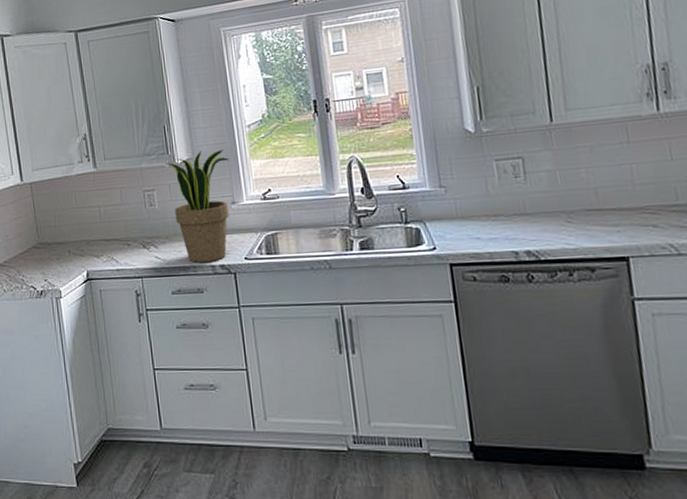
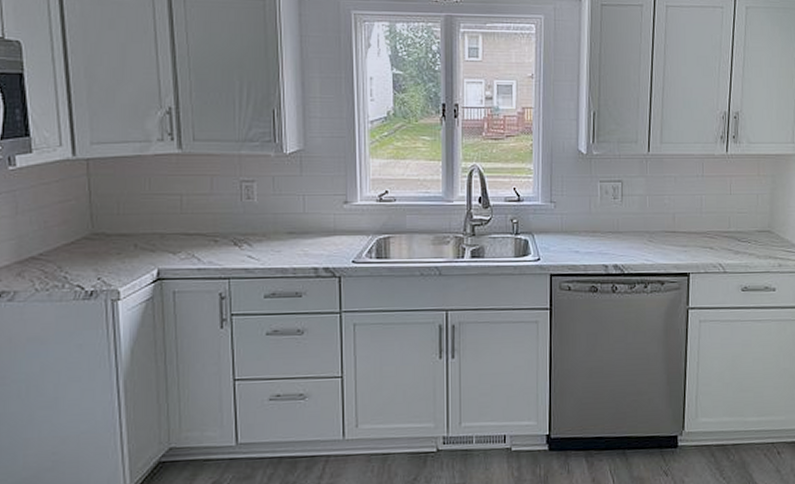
potted plant: present [166,149,229,263] -> none [271,142,346,264]

